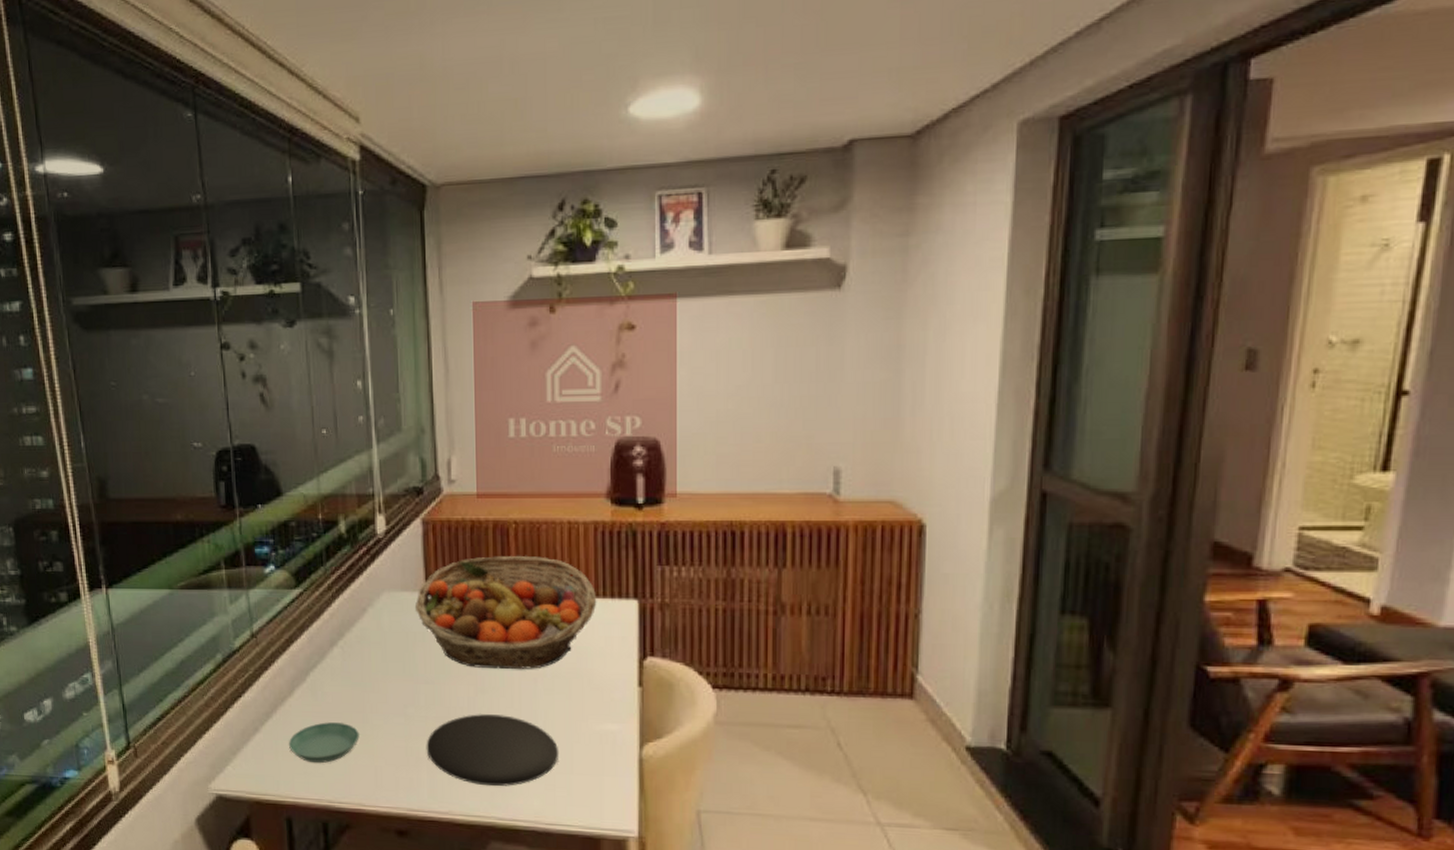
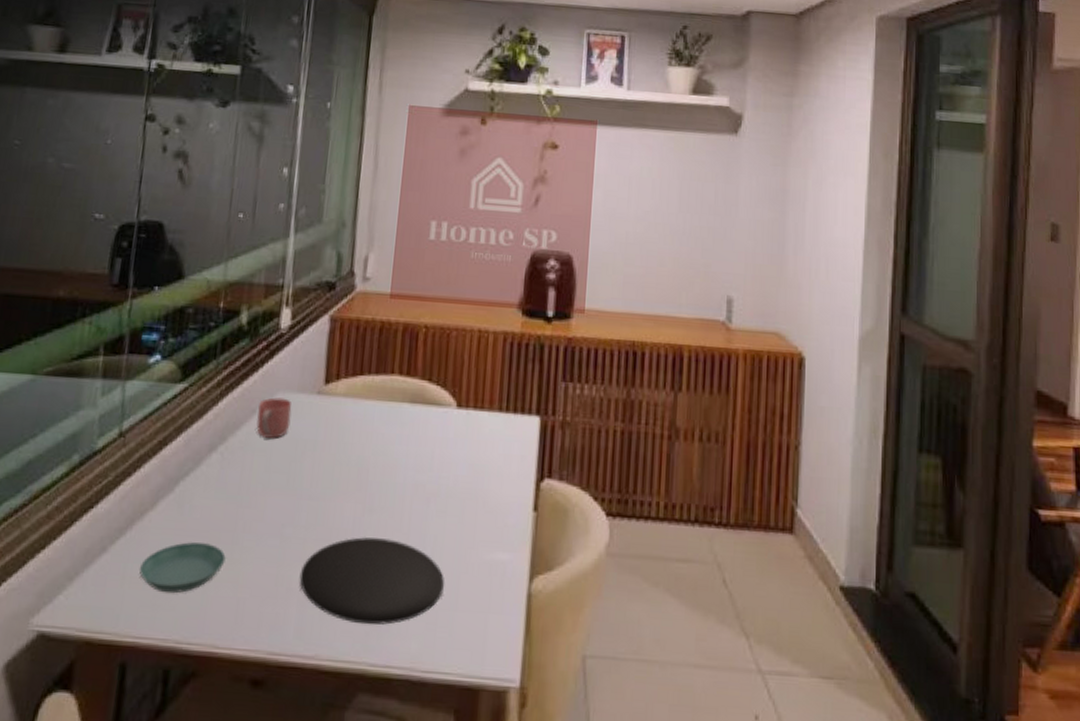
mug: none [368,596,399,632] -> present [256,397,292,438]
fruit basket: present [415,556,597,670] -> none [310,361,500,488]

